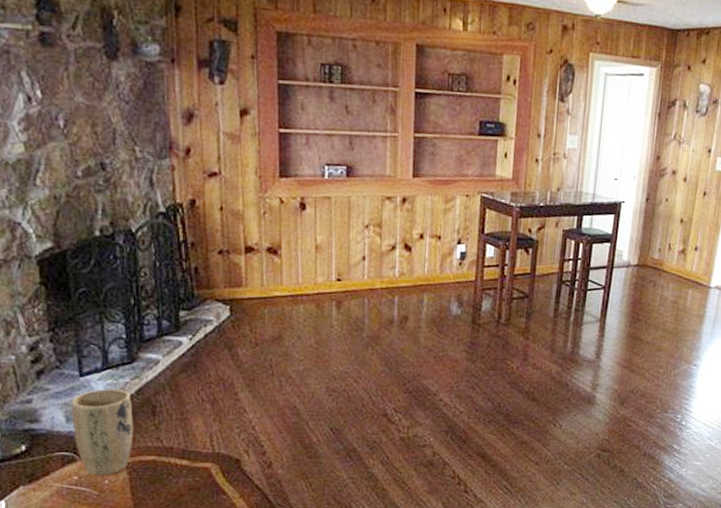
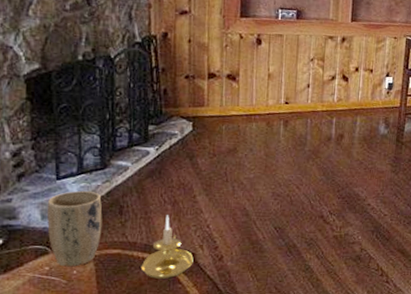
candle holder: none [179,415,239,489] -> present [141,215,194,279]

